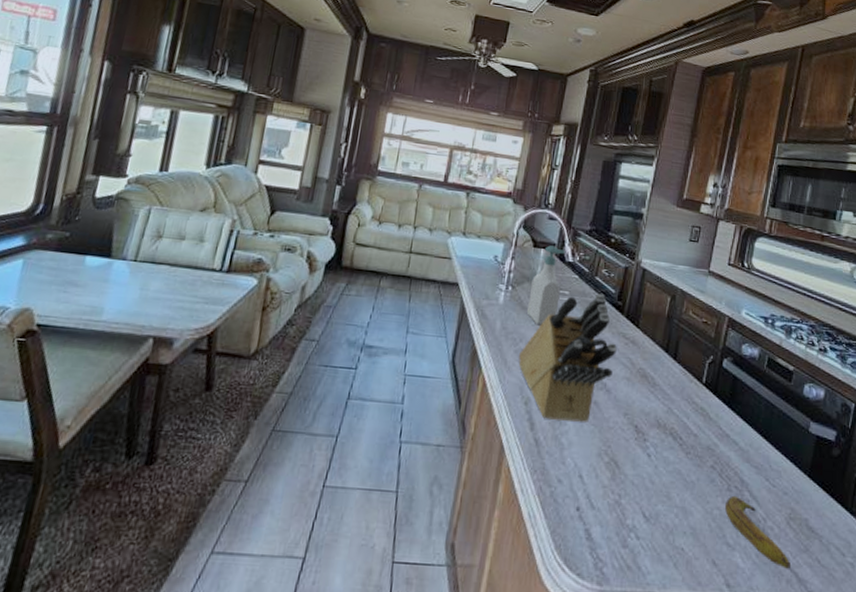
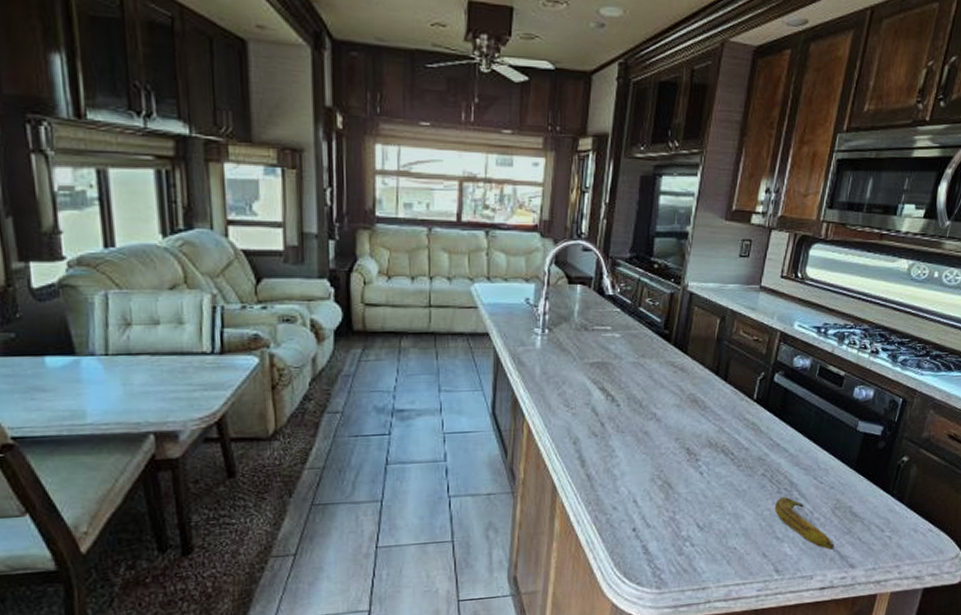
knife block: present [518,293,617,423] -> none [563,325,665,455]
soap bottle: present [526,245,565,326] -> none [567,280,604,366]

